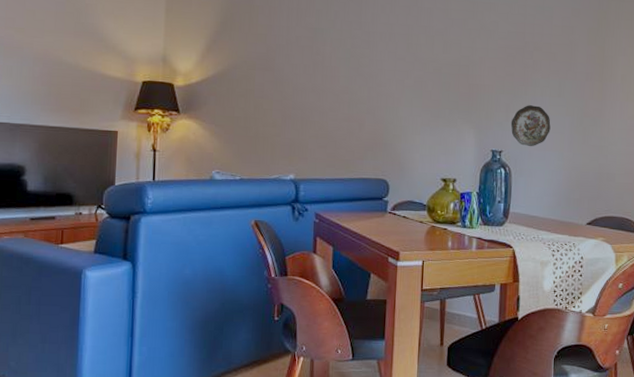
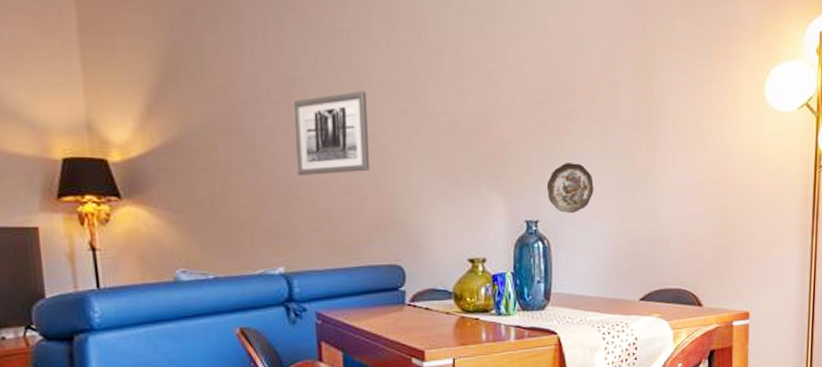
wall art: none [312,41,371,104] -> present [293,91,370,175]

